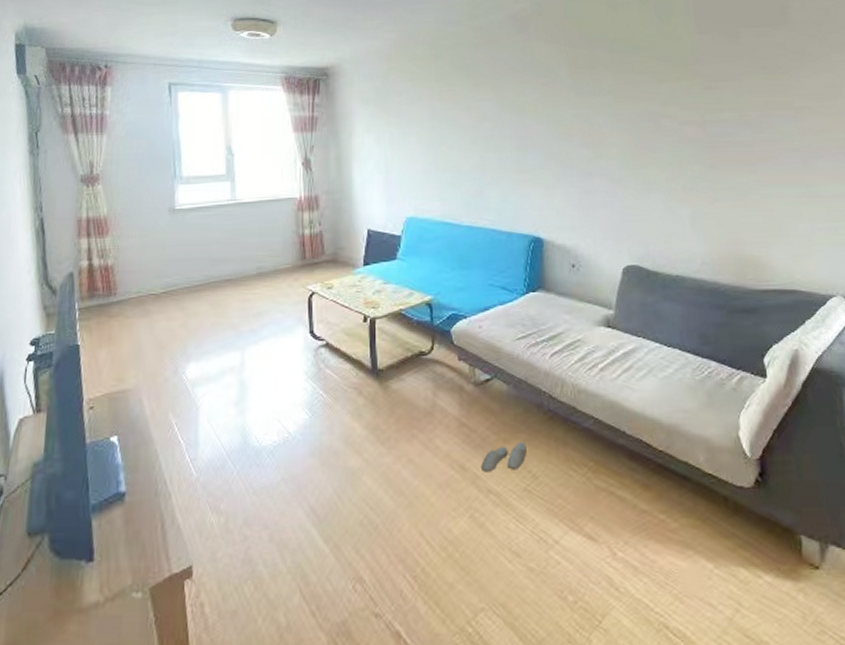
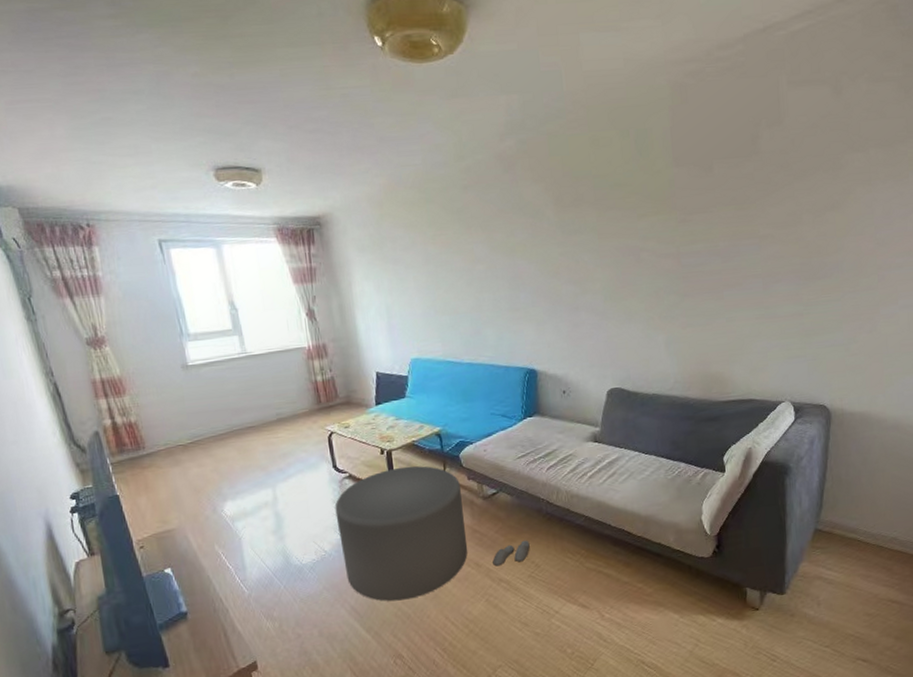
pouf: none [306,338,453,505] -> present [335,466,468,601]

